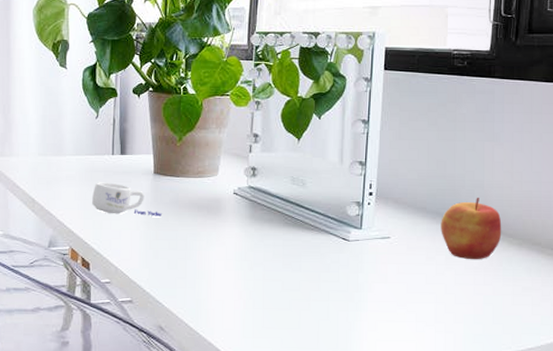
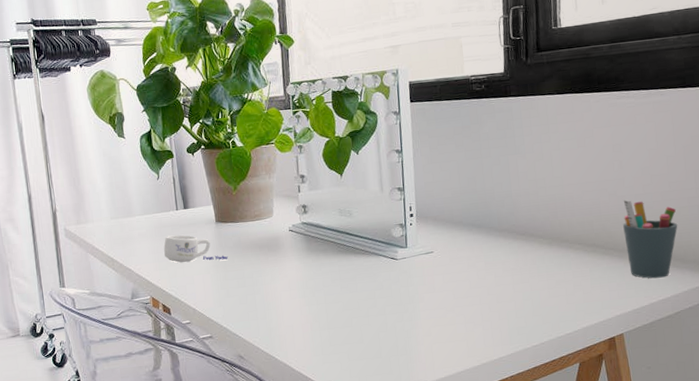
apple: present [441,198,502,260] -> none [477,207,533,263]

